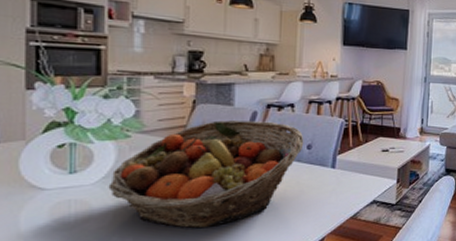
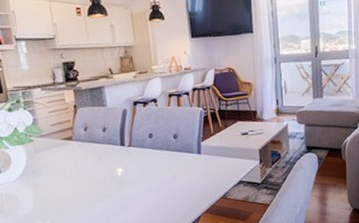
fruit basket: present [108,120,304,229] -> none [25,117,170,213]

